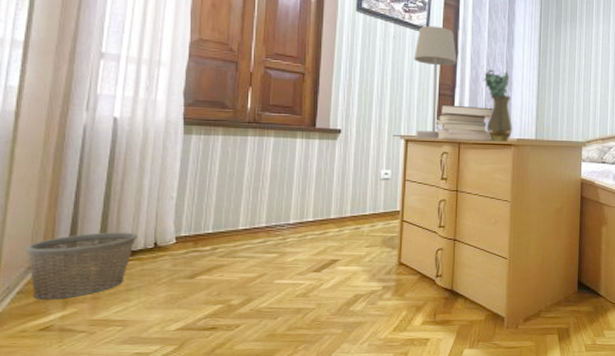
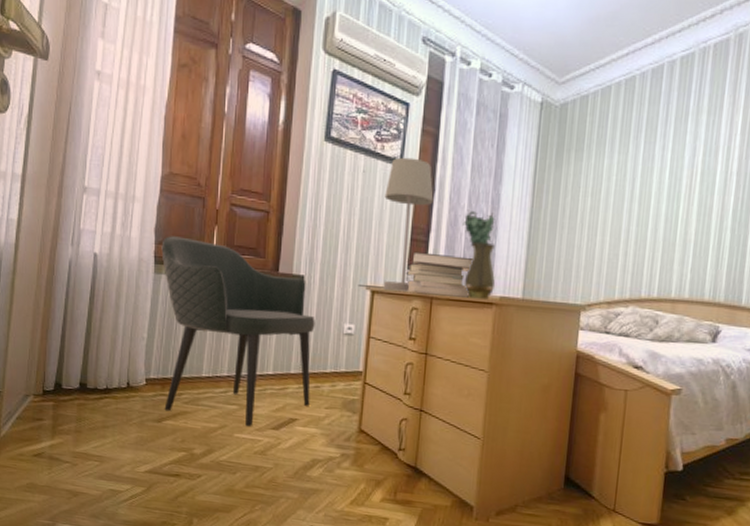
basket: present [25,232,137,301] -> none [22,367,113,429]
armchair: none [191,98,353,272] -> present [161,236,315,426]

